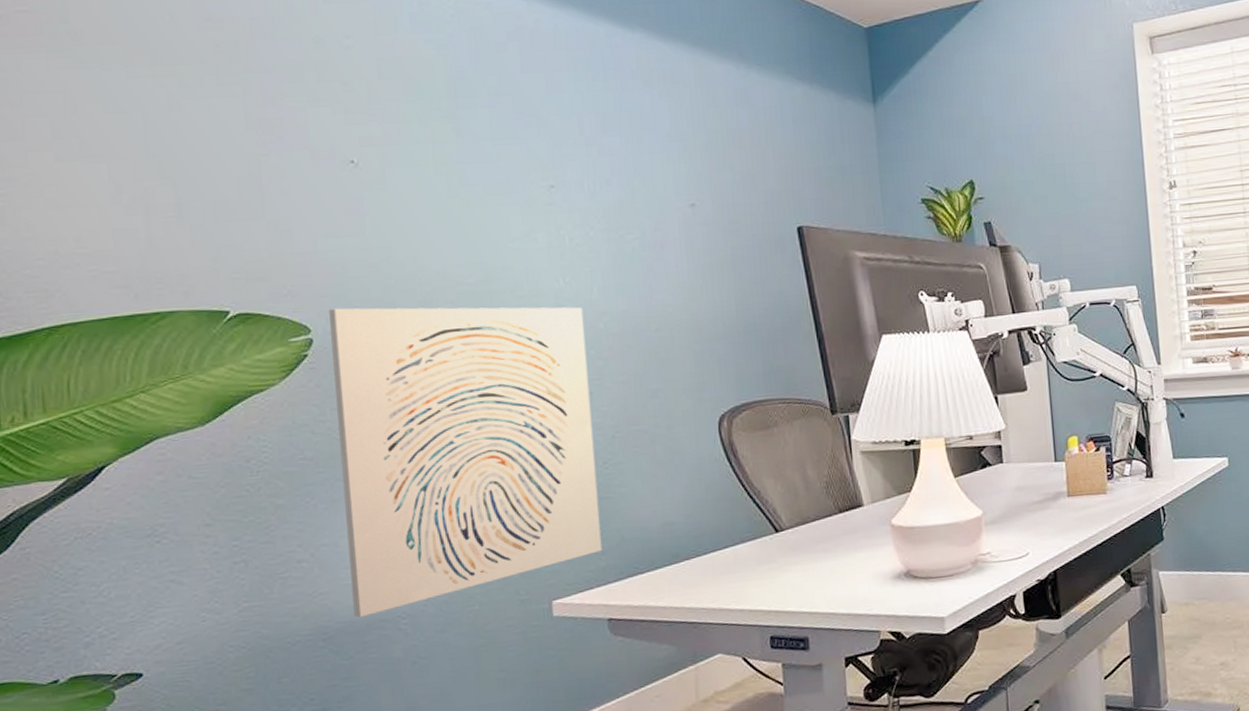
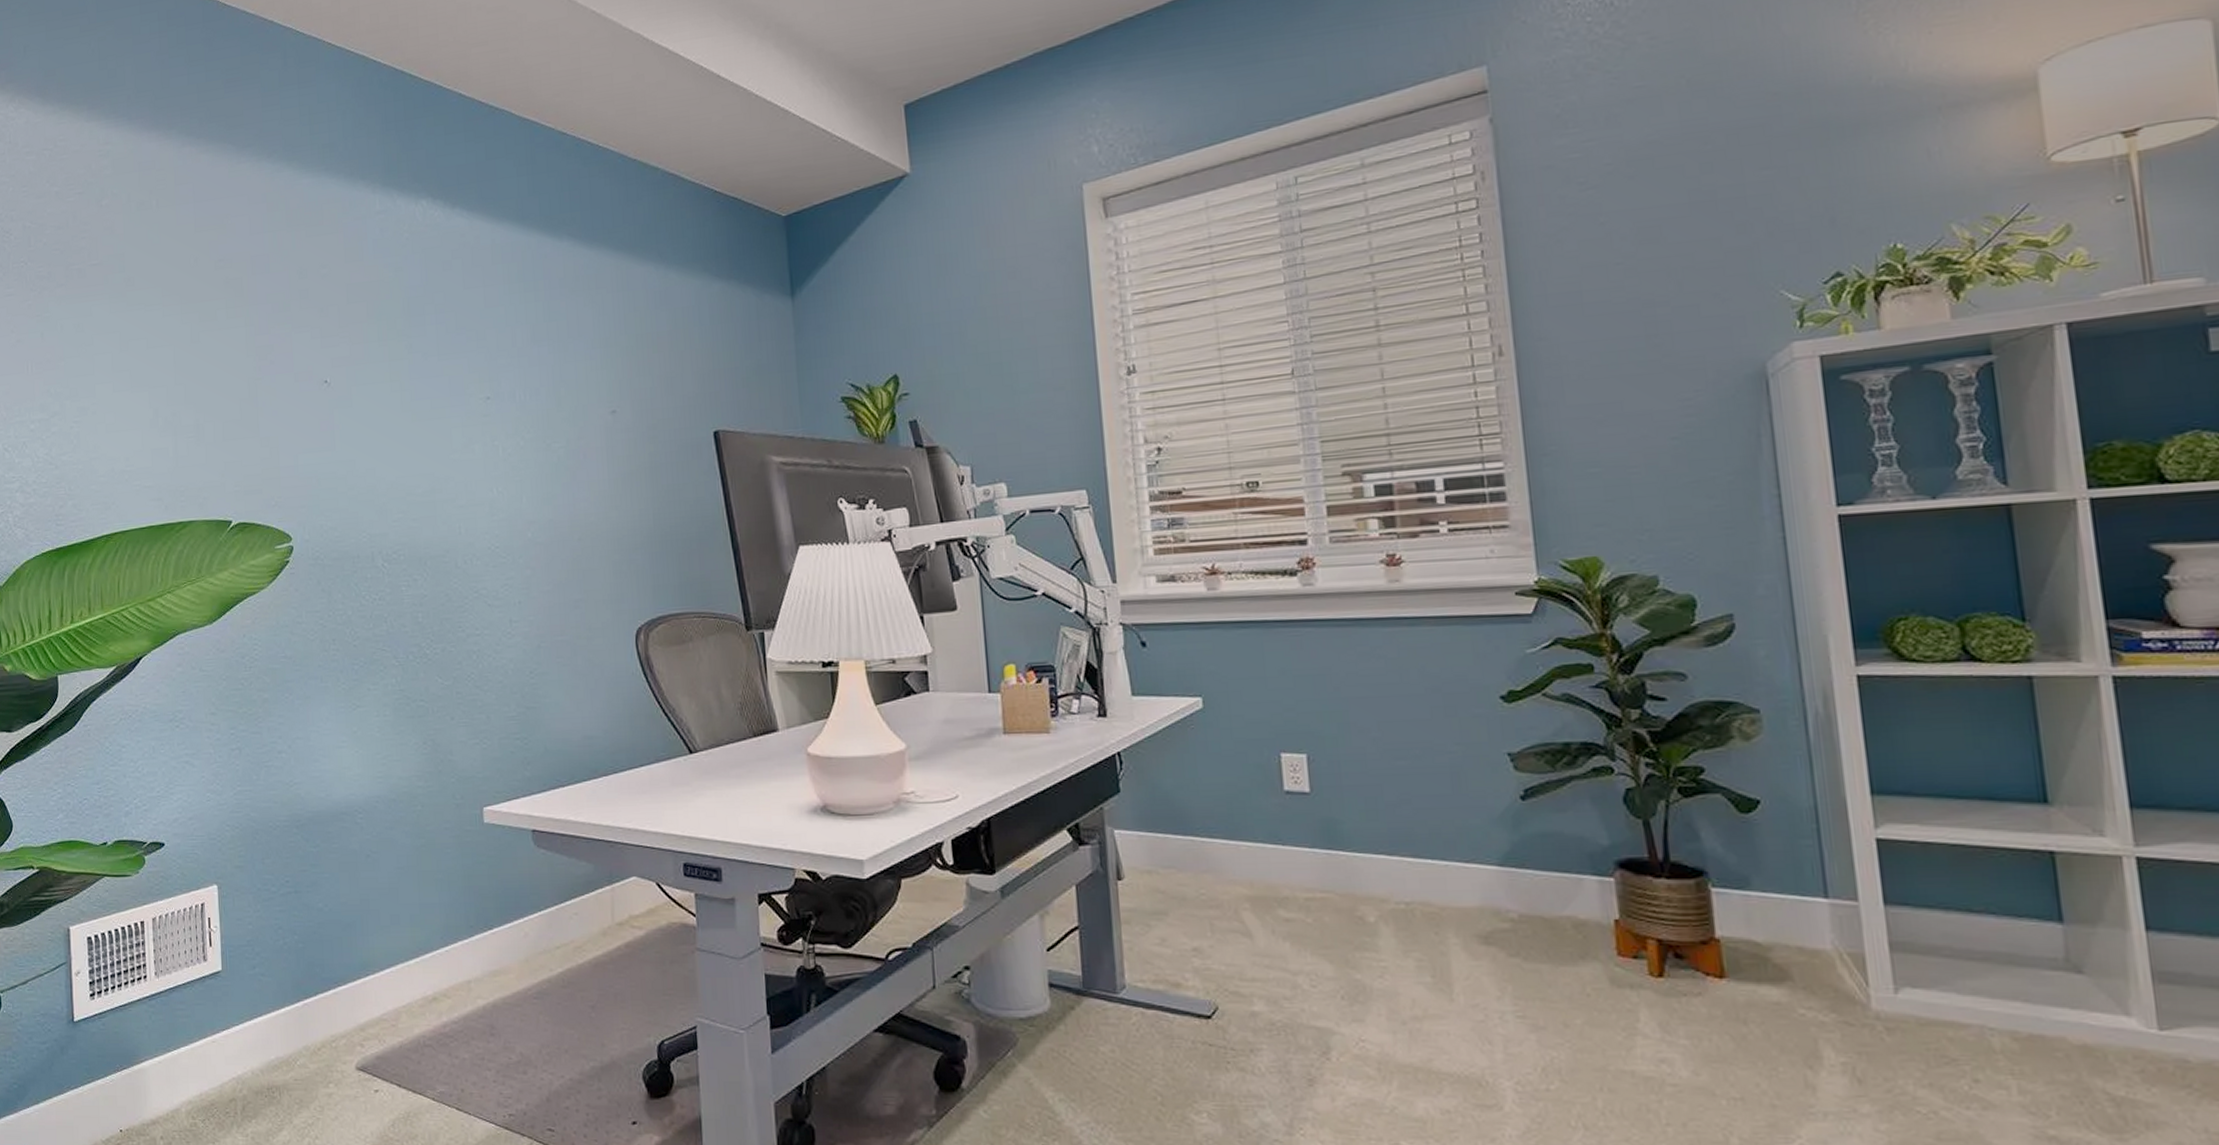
wall art: present [328,307,603,618] -> none [305,516,528,809]

